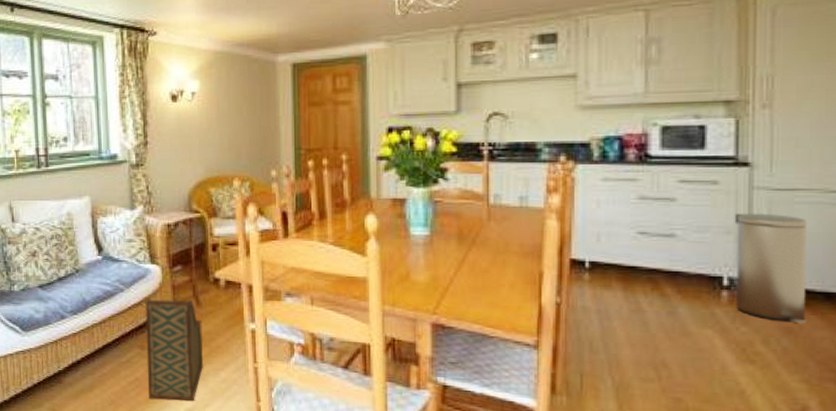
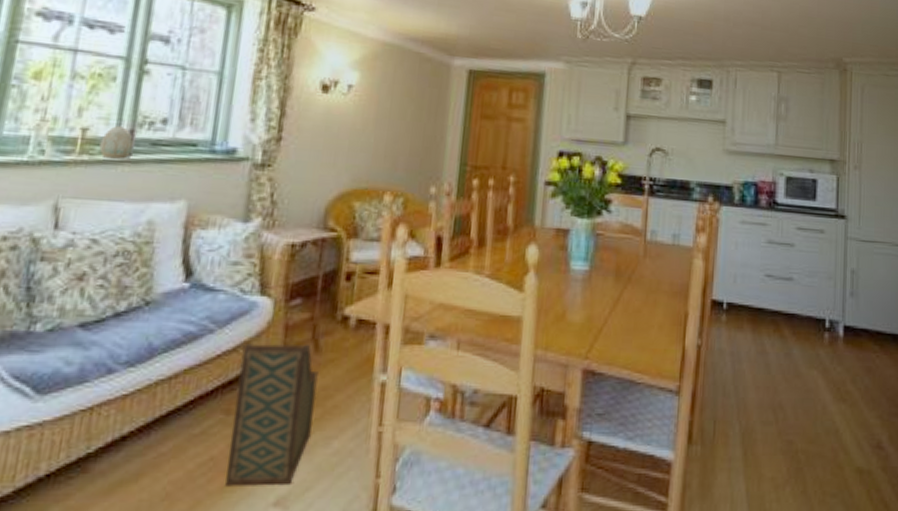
ornament: none [28,146,49,170] -> present [99,126,134,159]
pedal bin: present [734,213,808,324] -> none [834,260,882,363]

